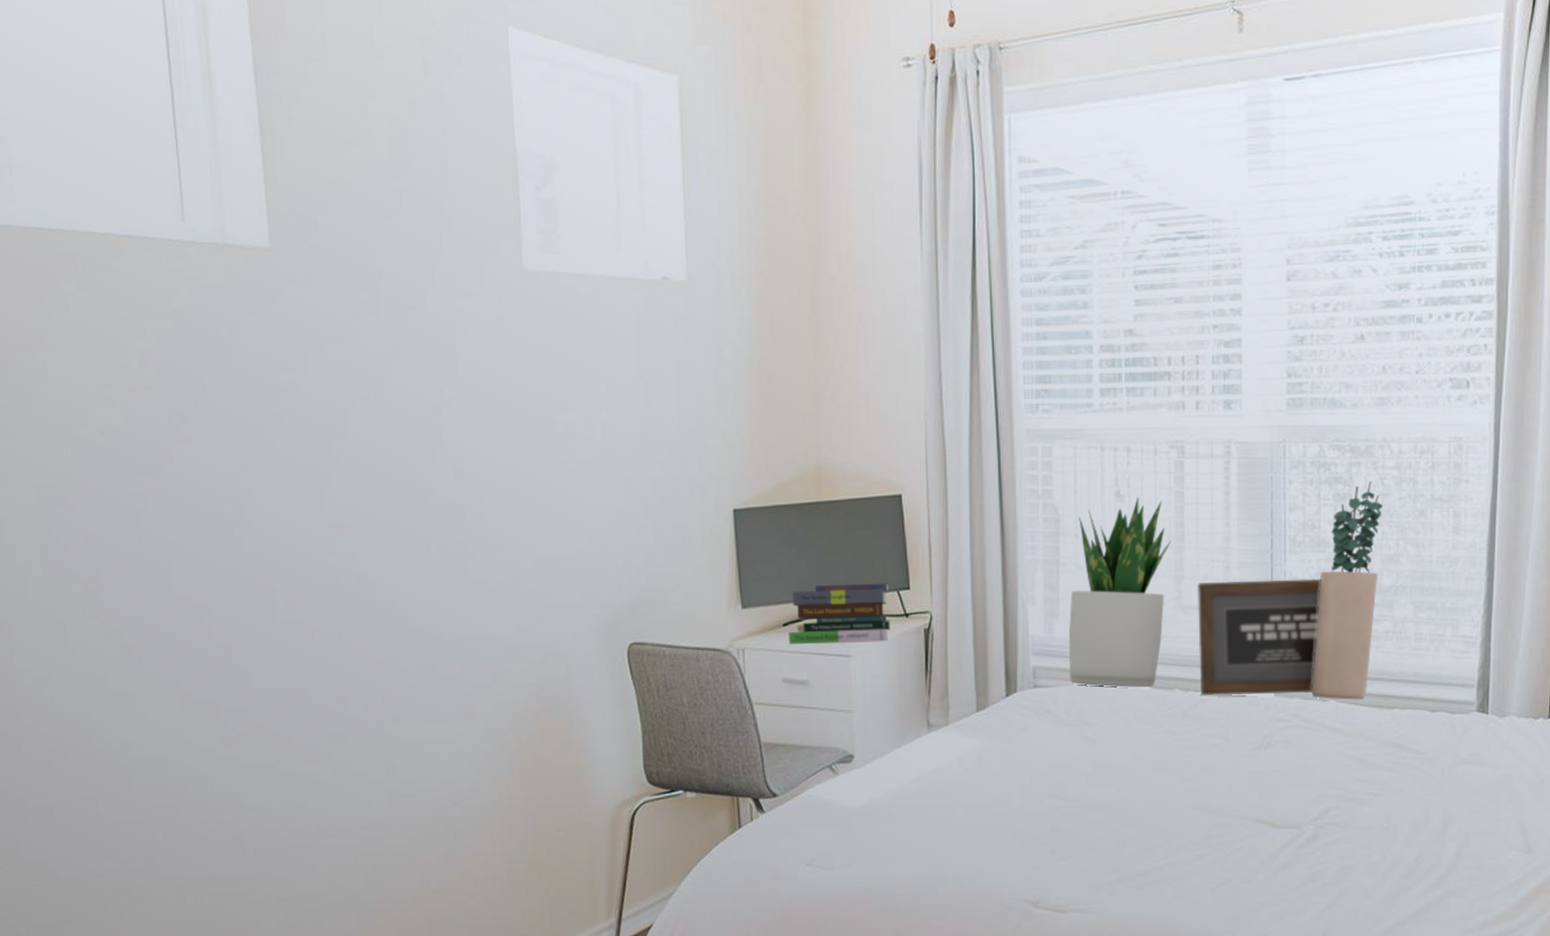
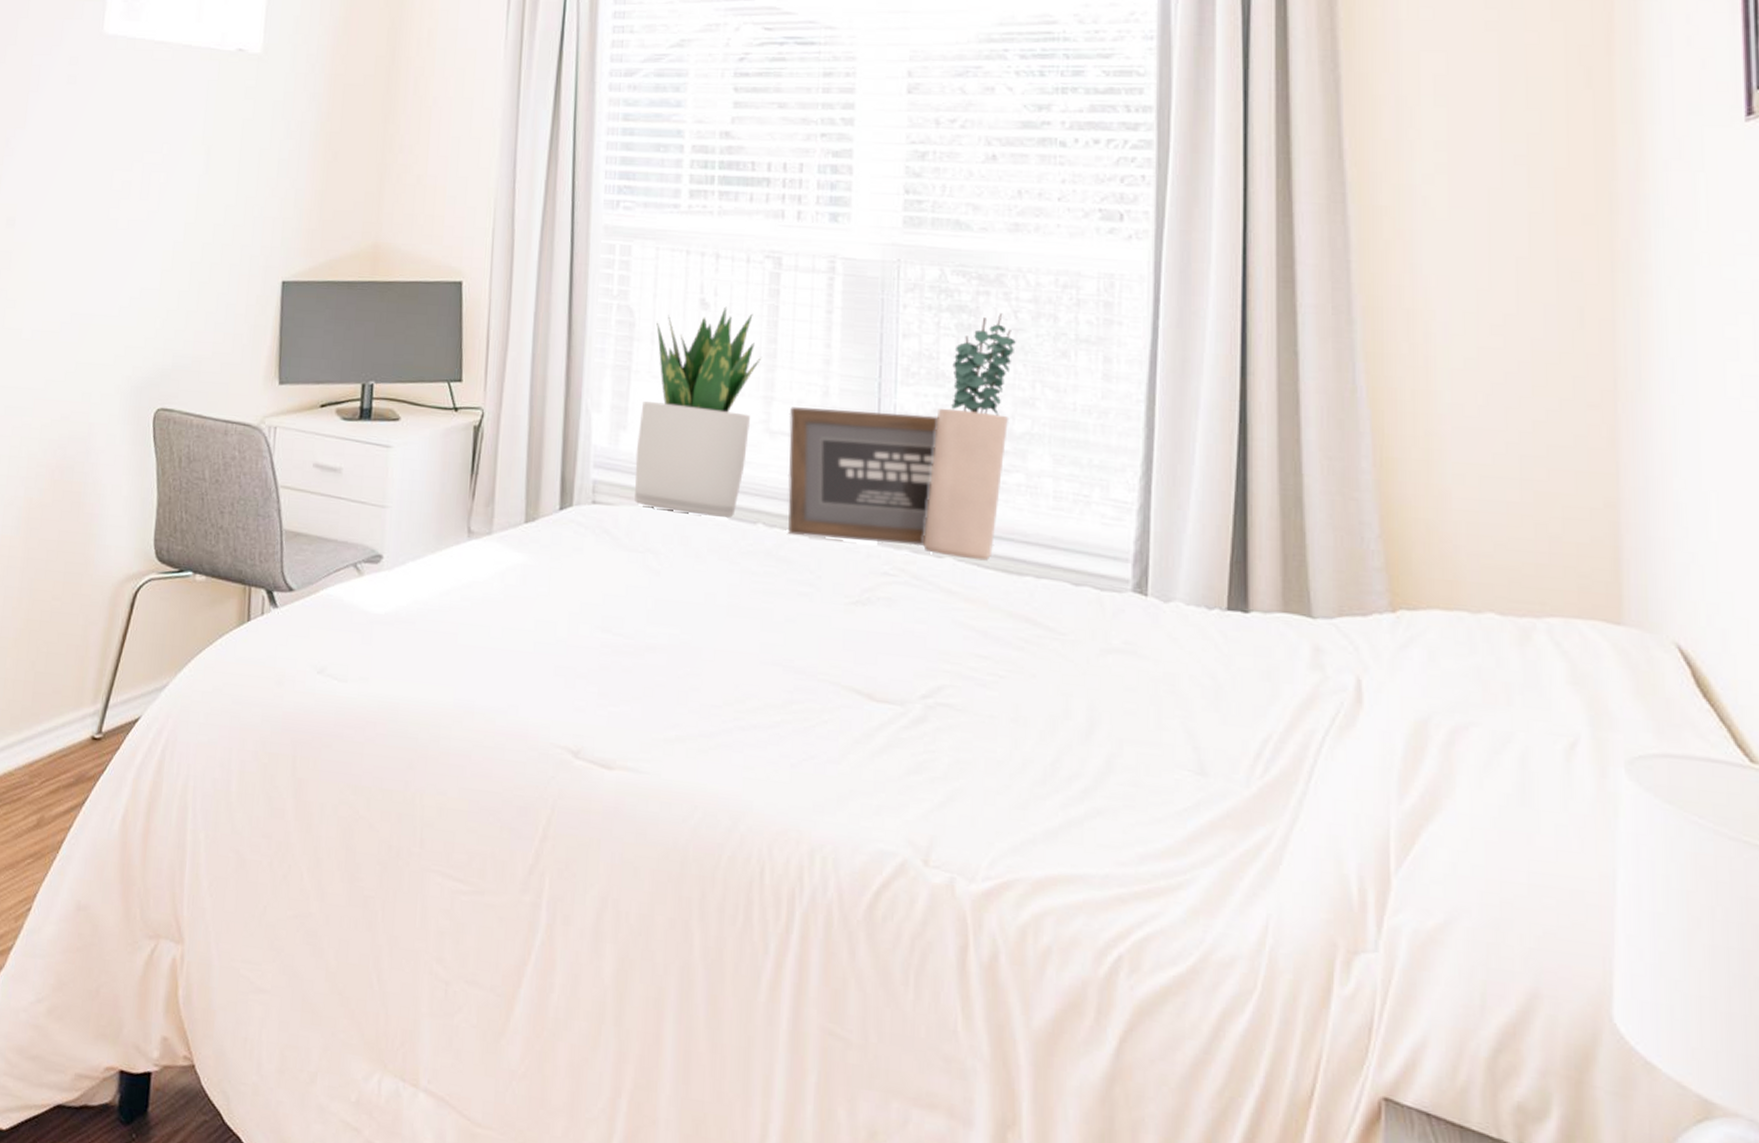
books: present [789,583,890,644] -> none [325,368,439,435]

